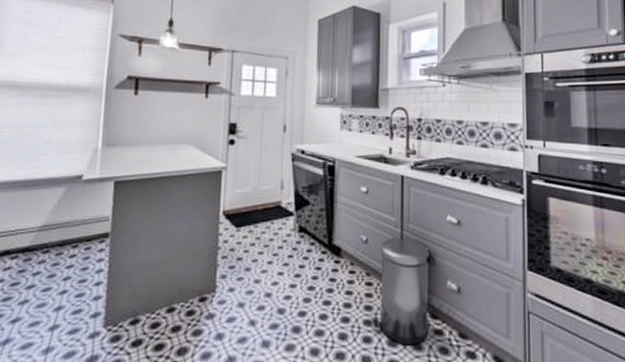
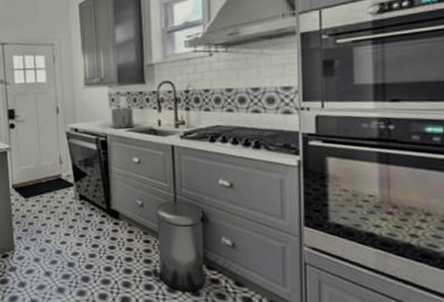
toaster: none [341,131,365,154] -> present [110,107,134,129]

